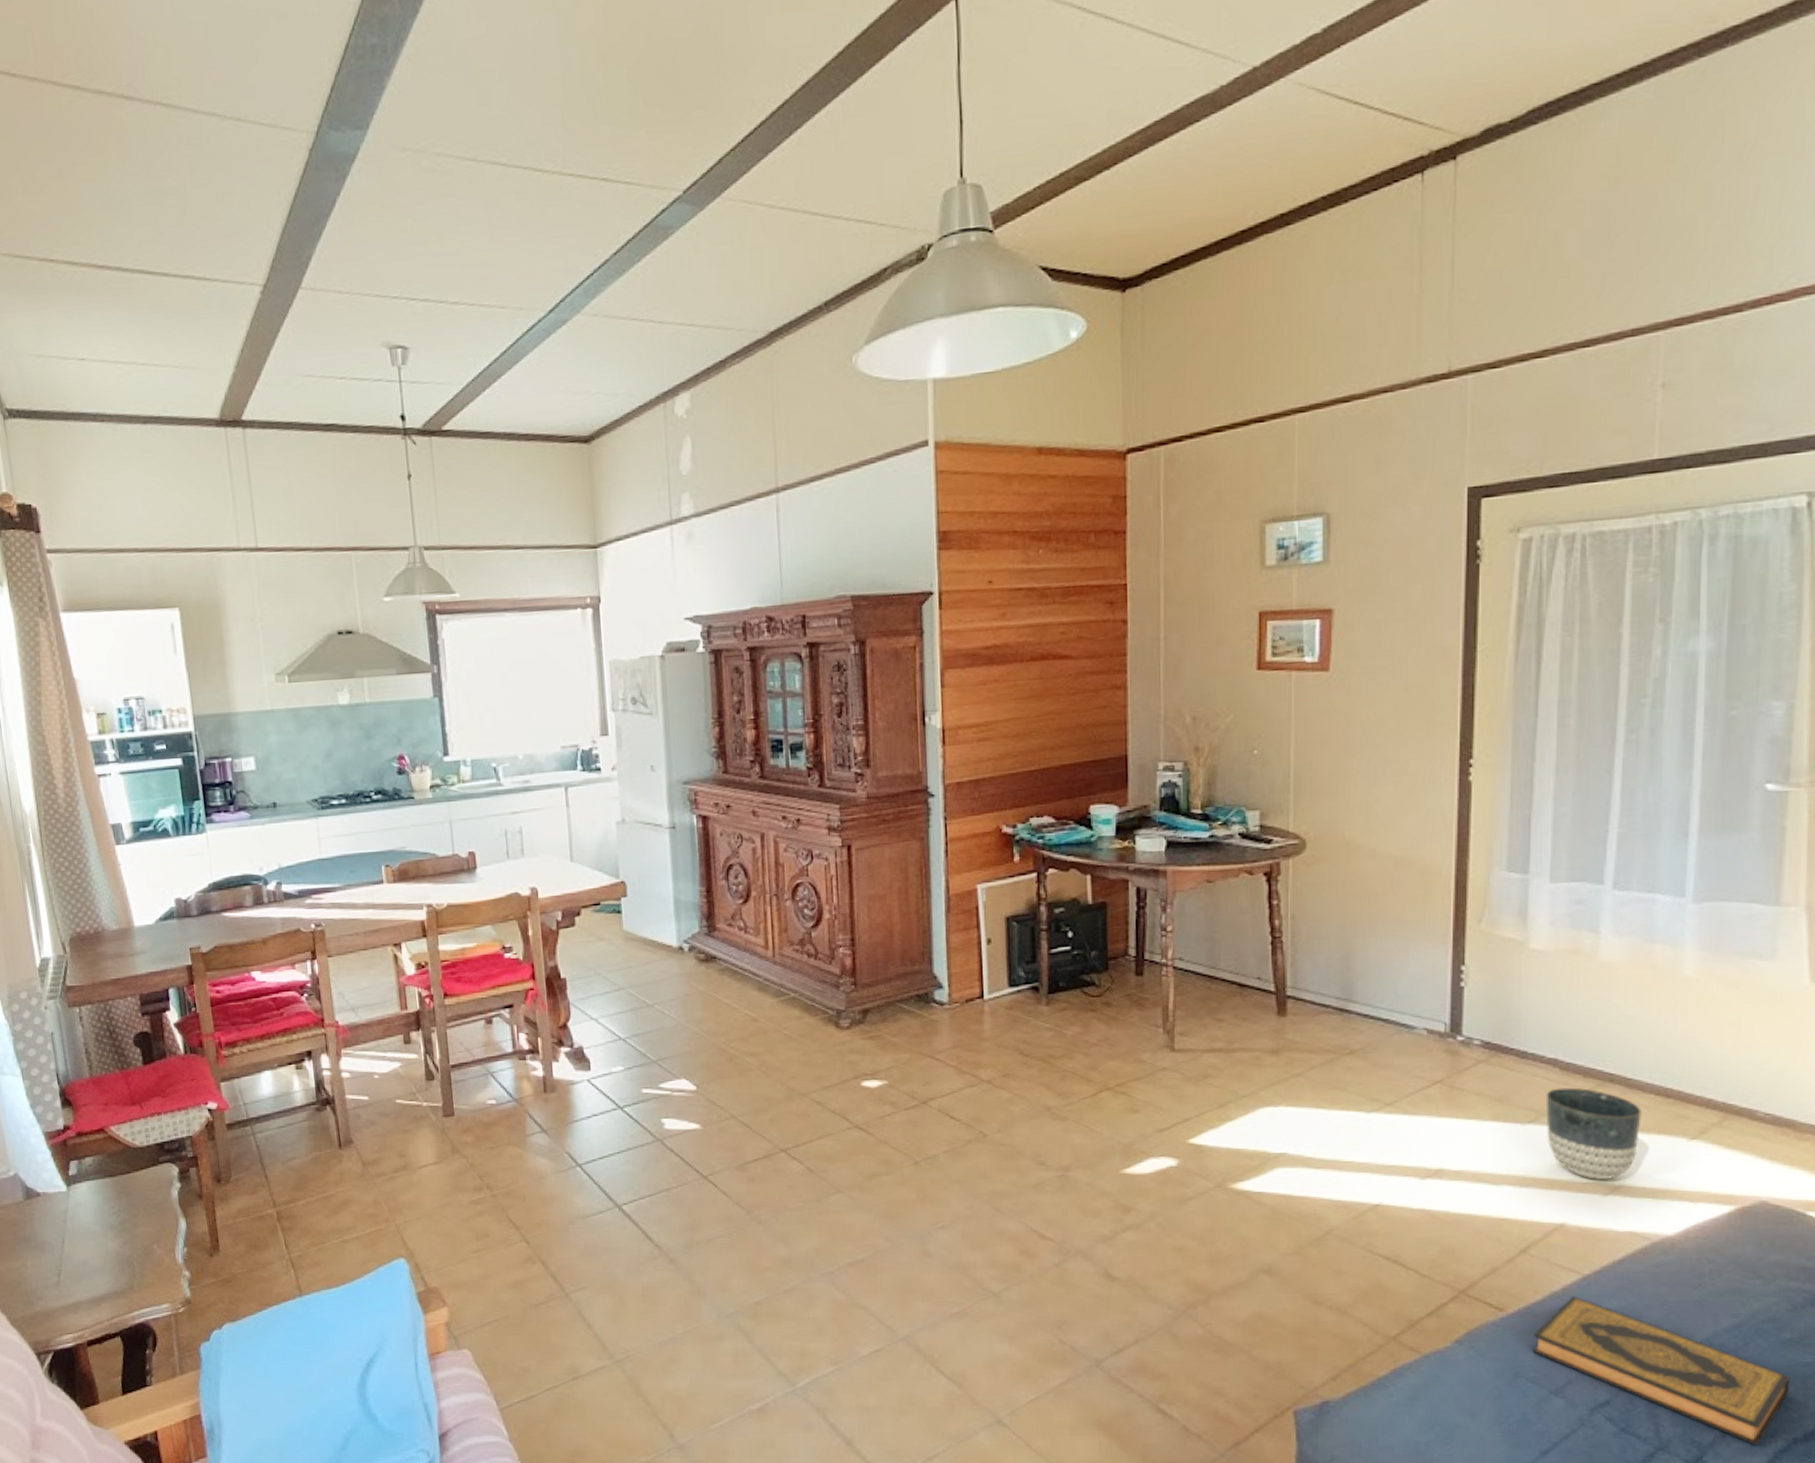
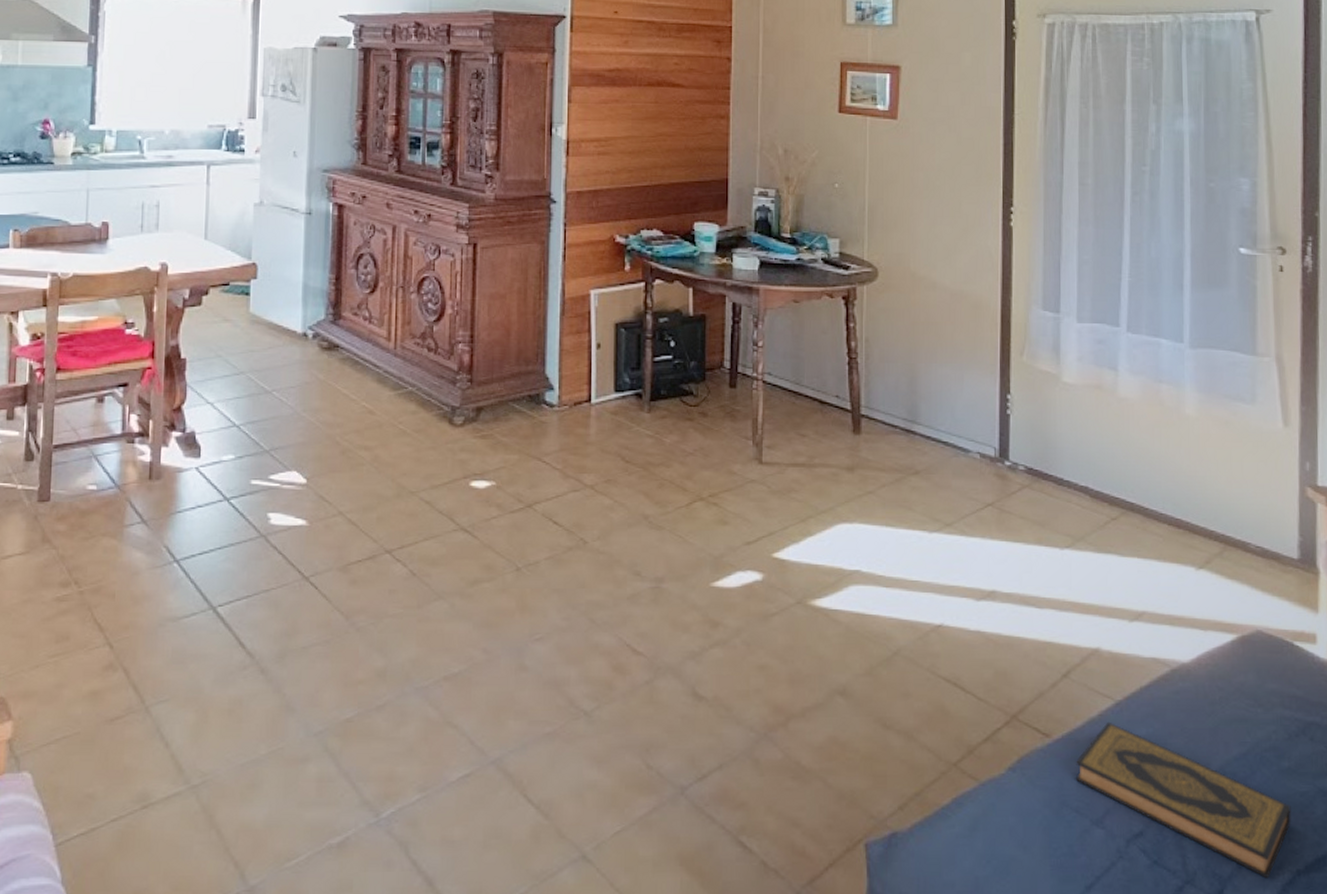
planter: present [1545,1087,1642,1180] -> none [1079,515,1158,605]

